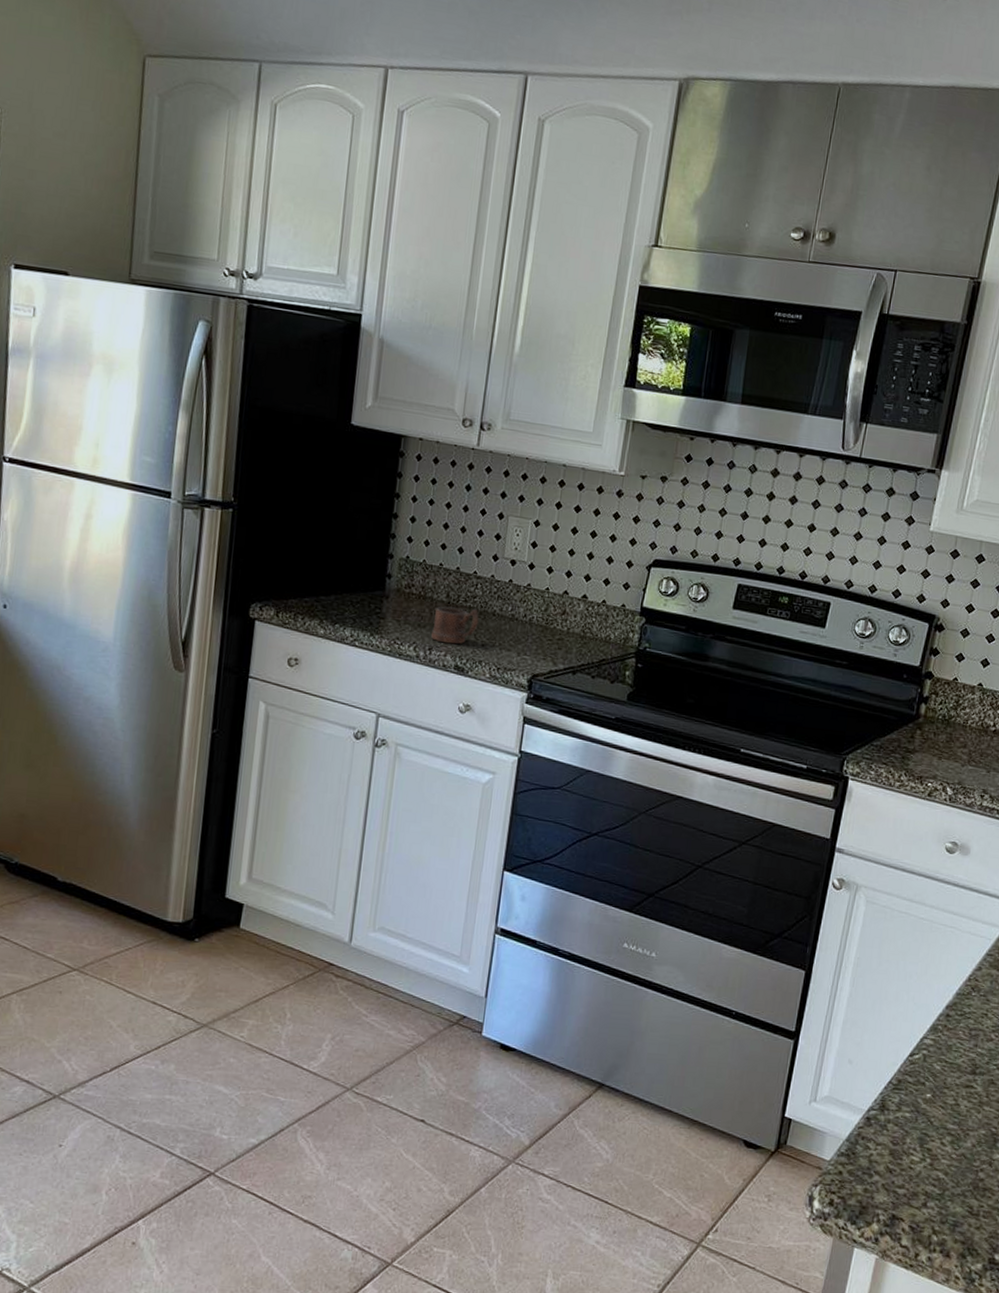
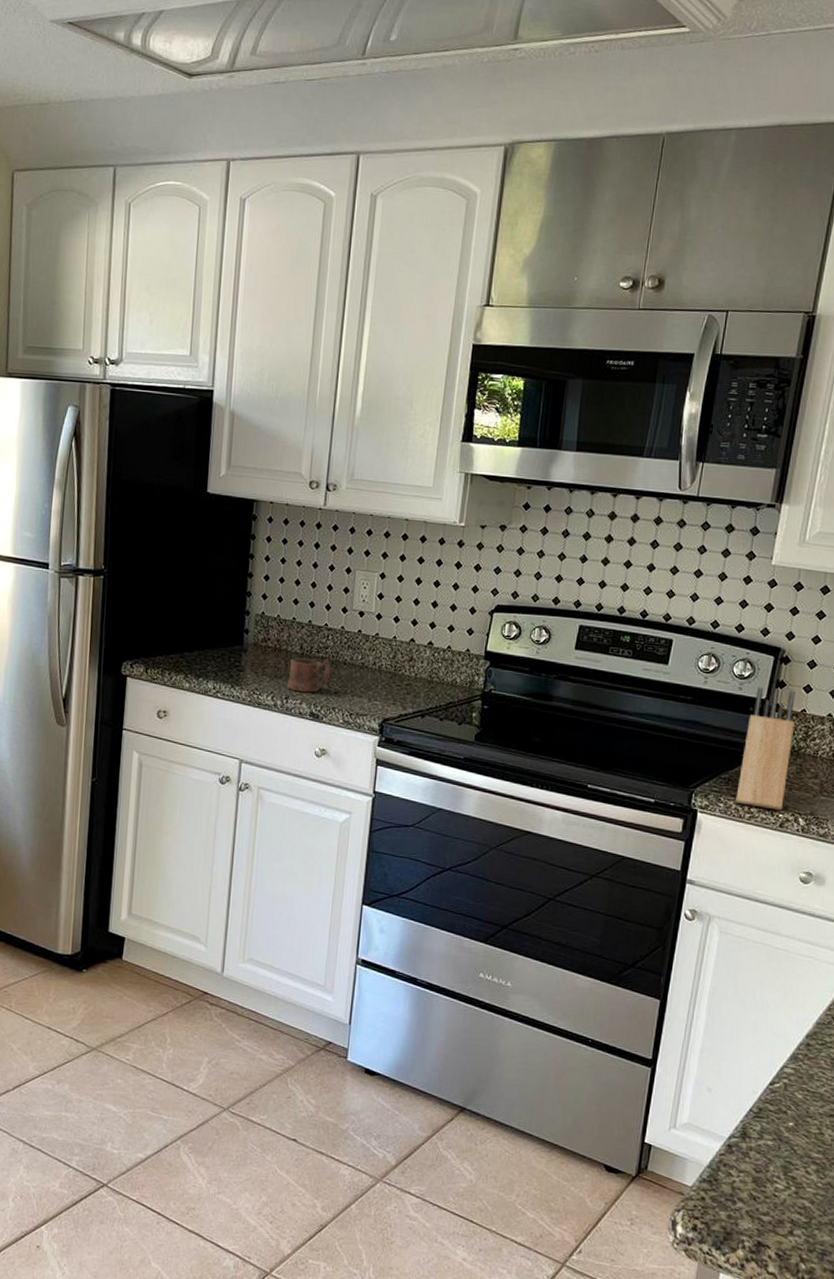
knife block: none [886,654,948,780] -> present [735,687,796,811]

